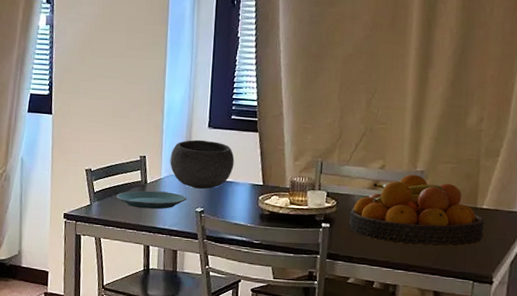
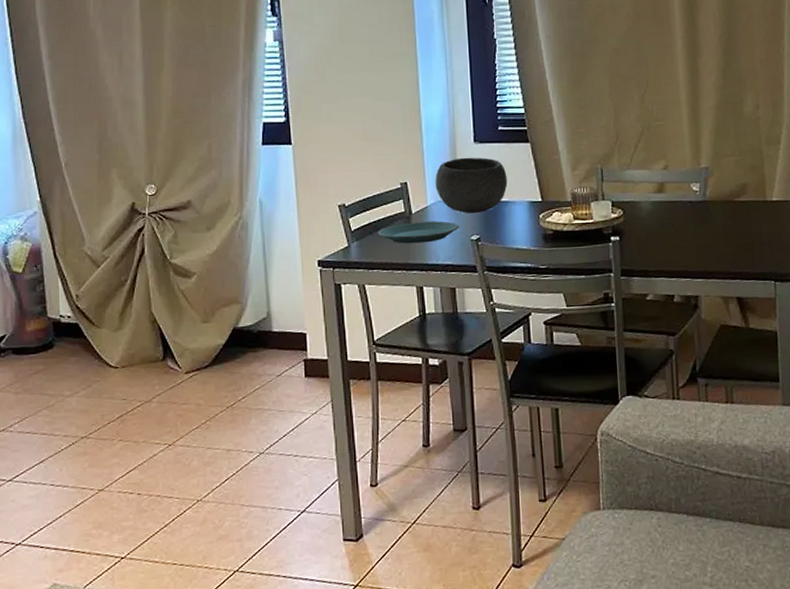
fruit bowl: present [348,174,484,247] -> none [639,171,778,251]

